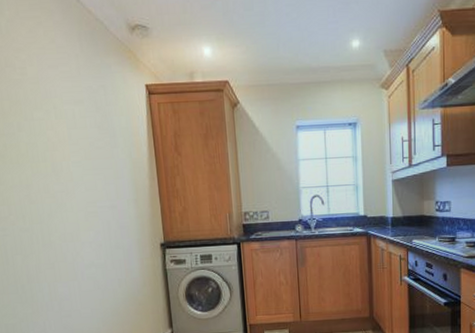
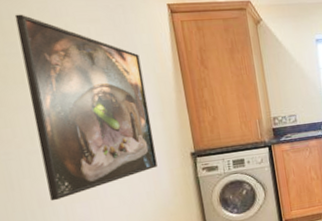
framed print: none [12,95,129,279] -> present [14,14,158,202]

